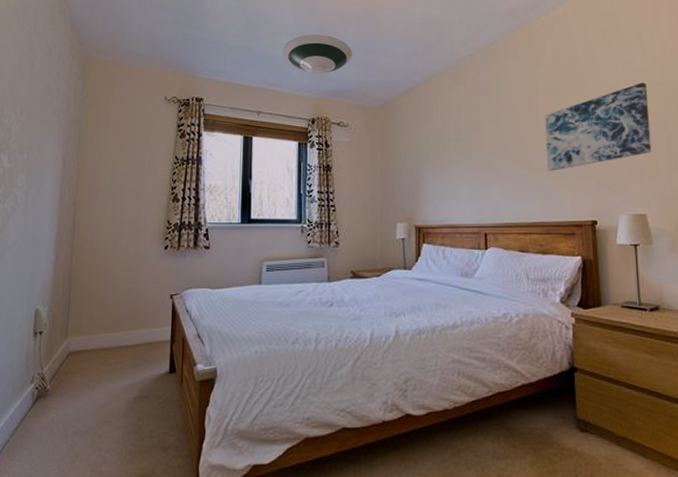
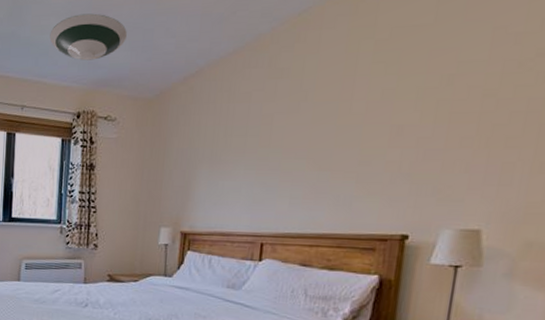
wall art: present [544,83,652,171] -> none [353,55,524,174]

